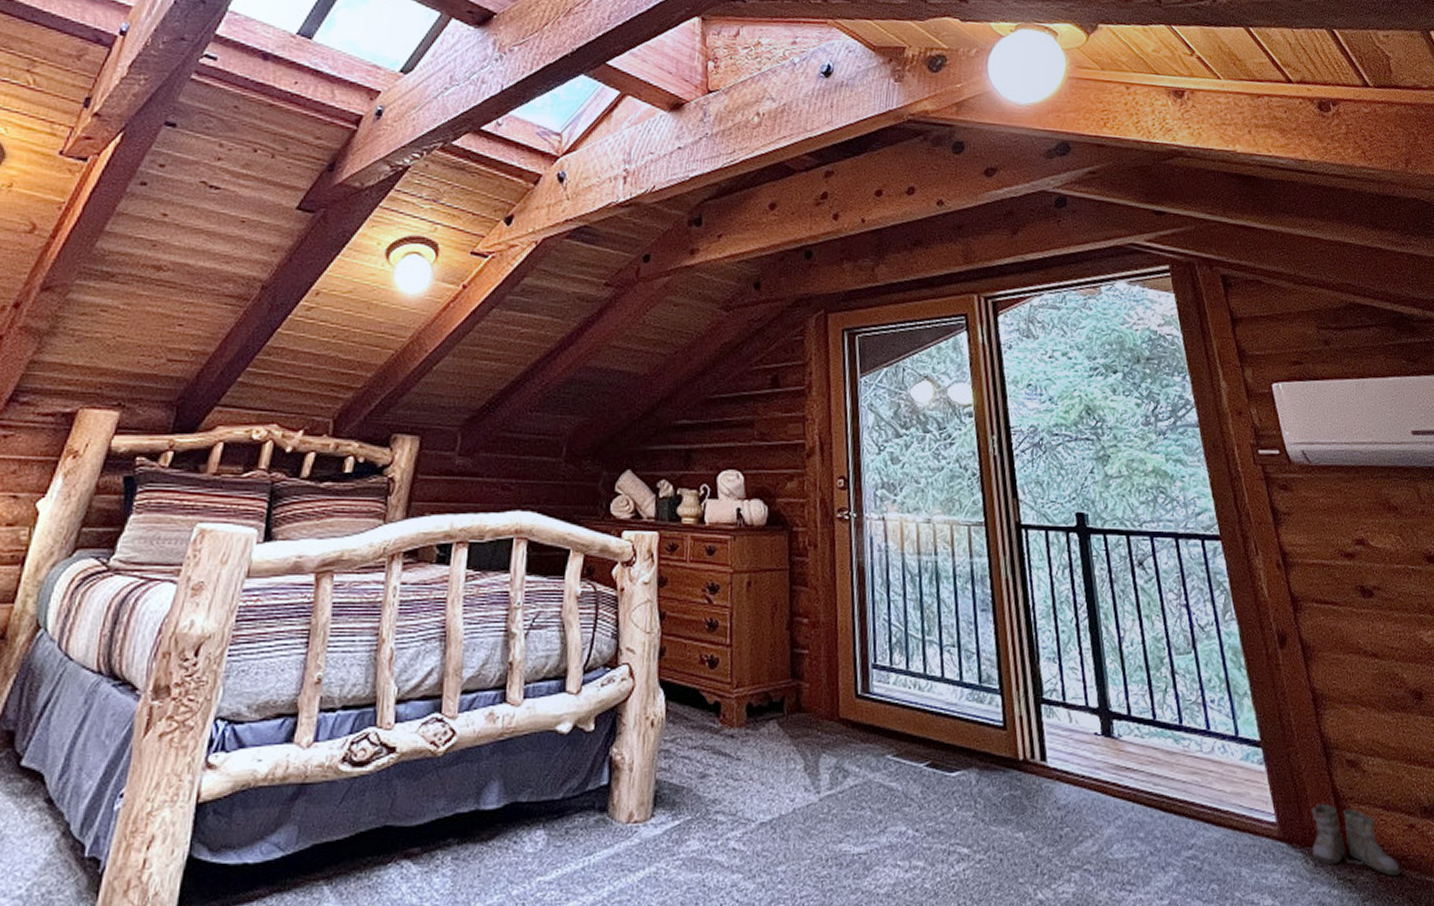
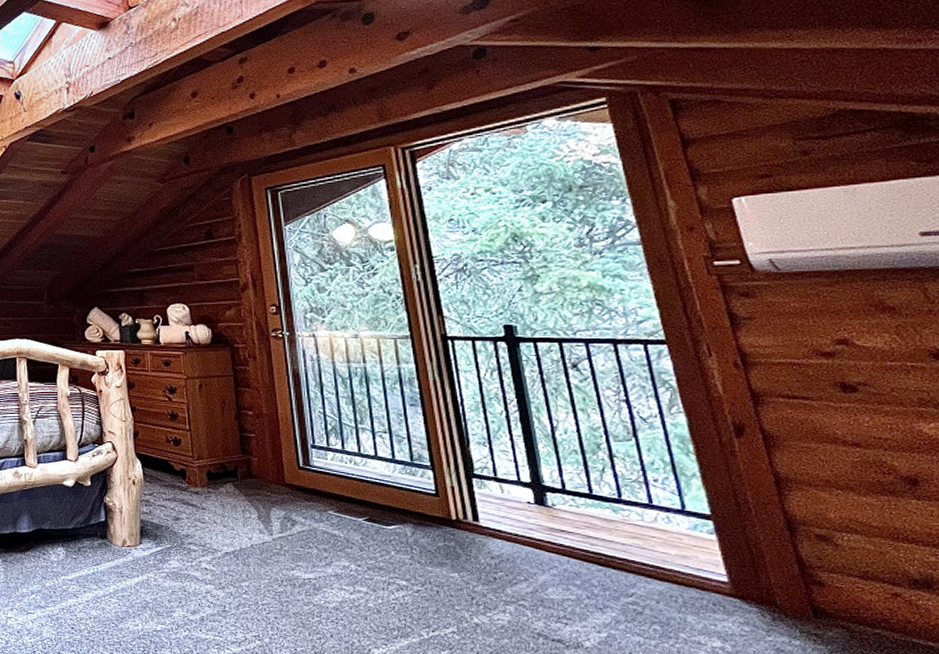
boots: present [1305,803,1401,876] -> none [761,569,880,635]

